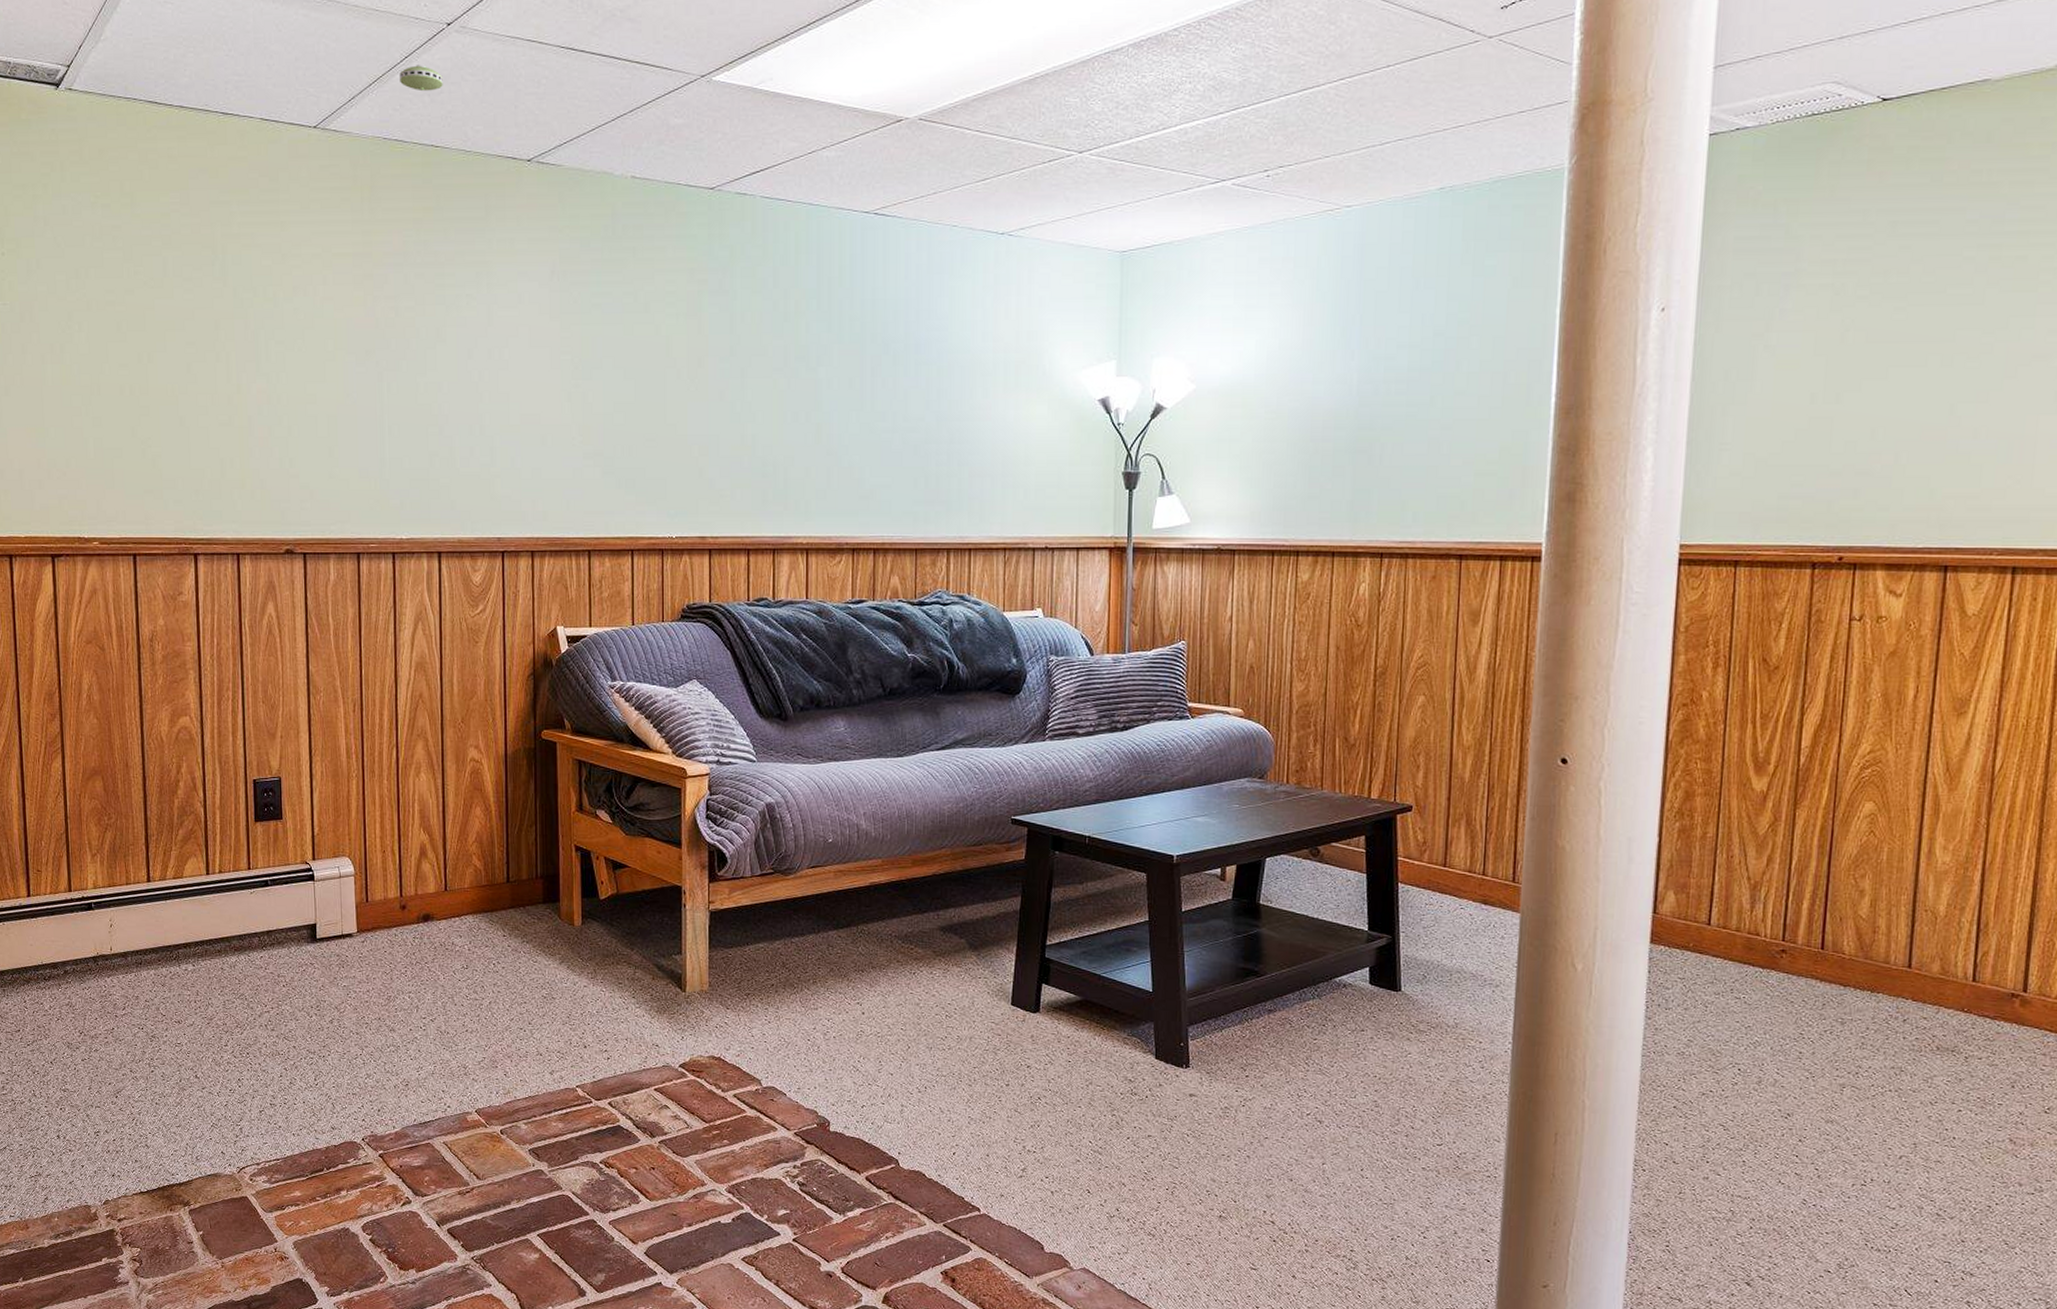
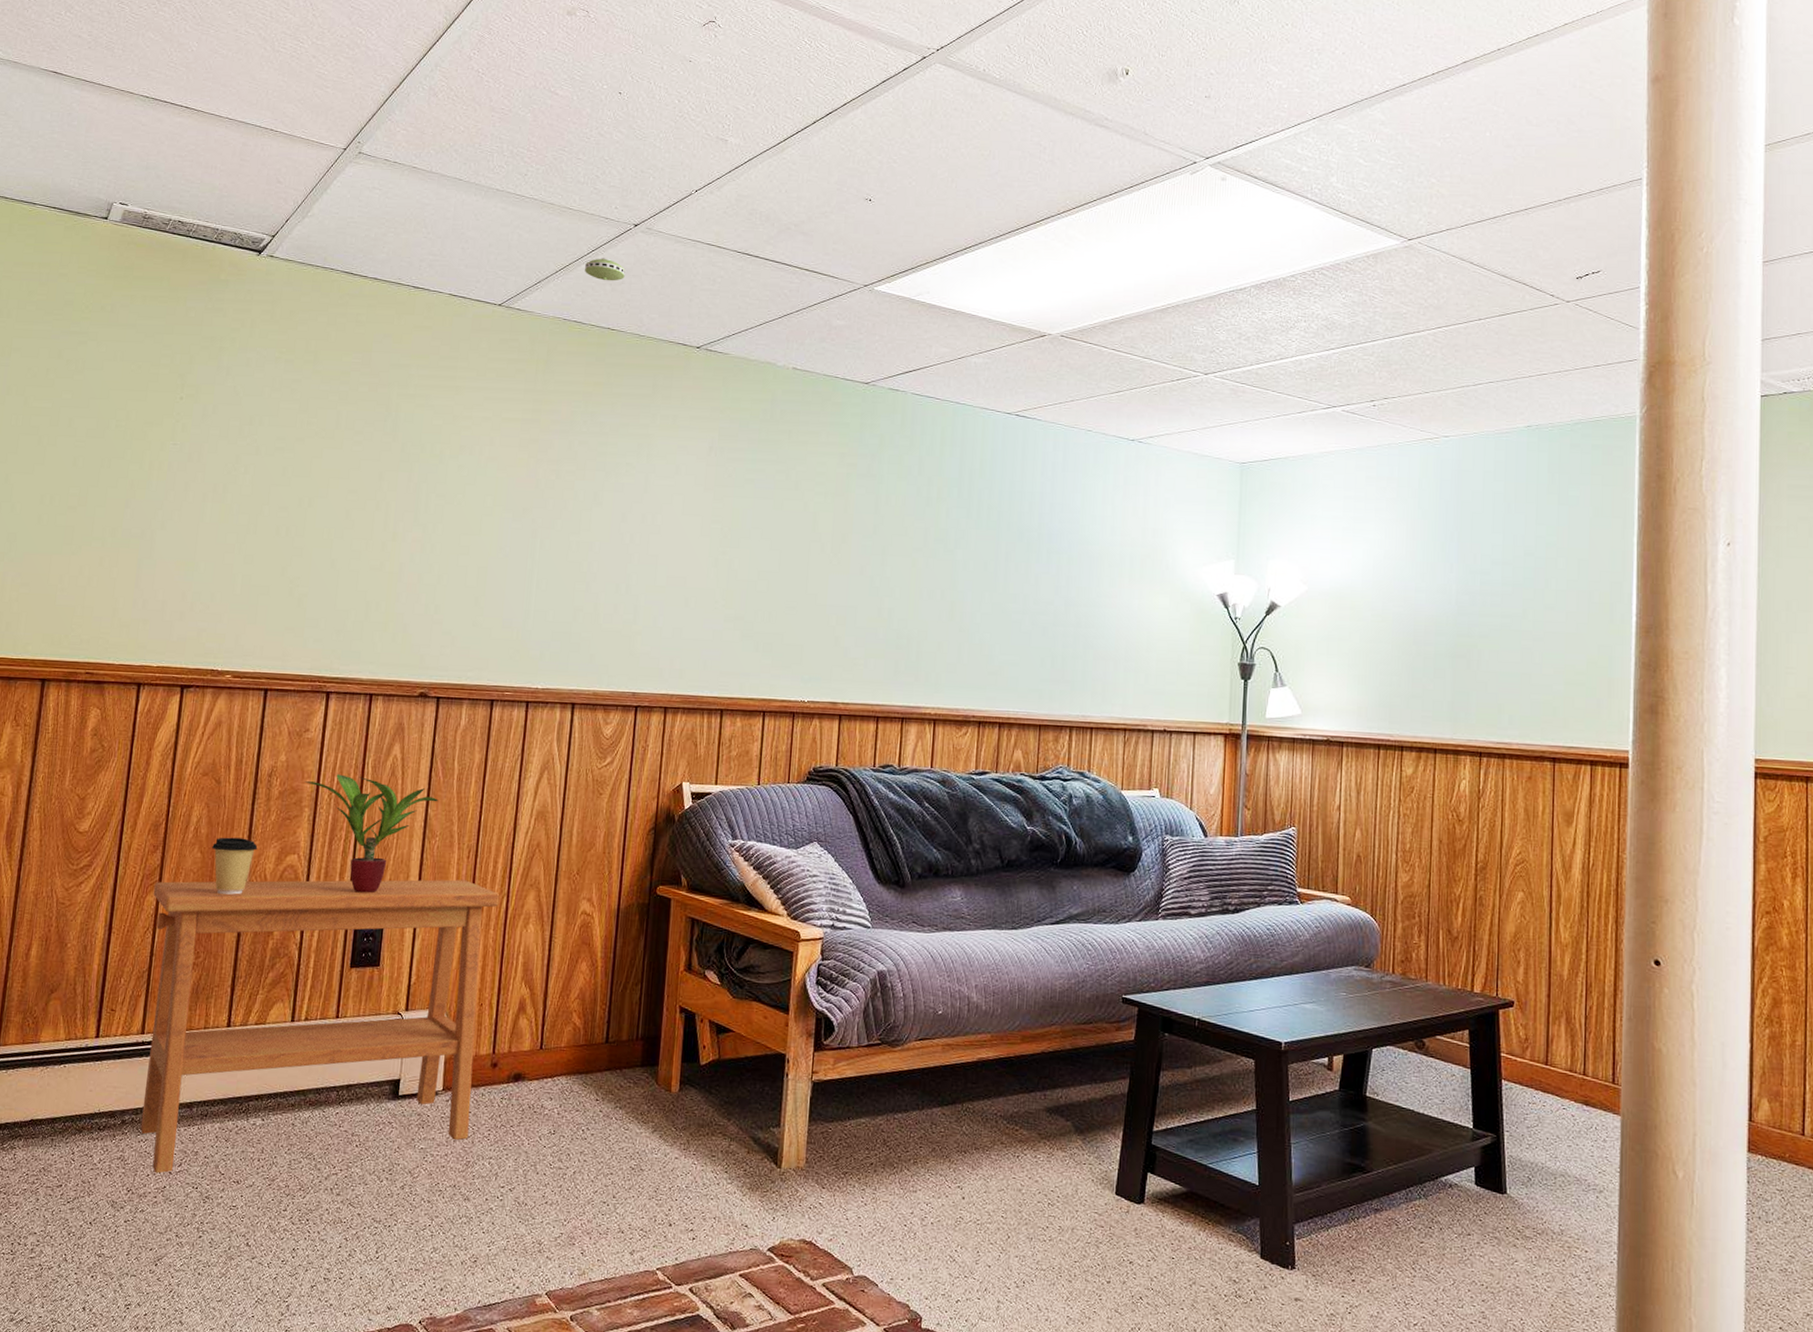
side table: none [57,733,390,1017] -> present [140,879,500,1174]
coffee cup: none [107,702,150,758] -> present [212,837,258,895]
potted plant: none [185,635,318,750] -> present [304,774,438,894]

